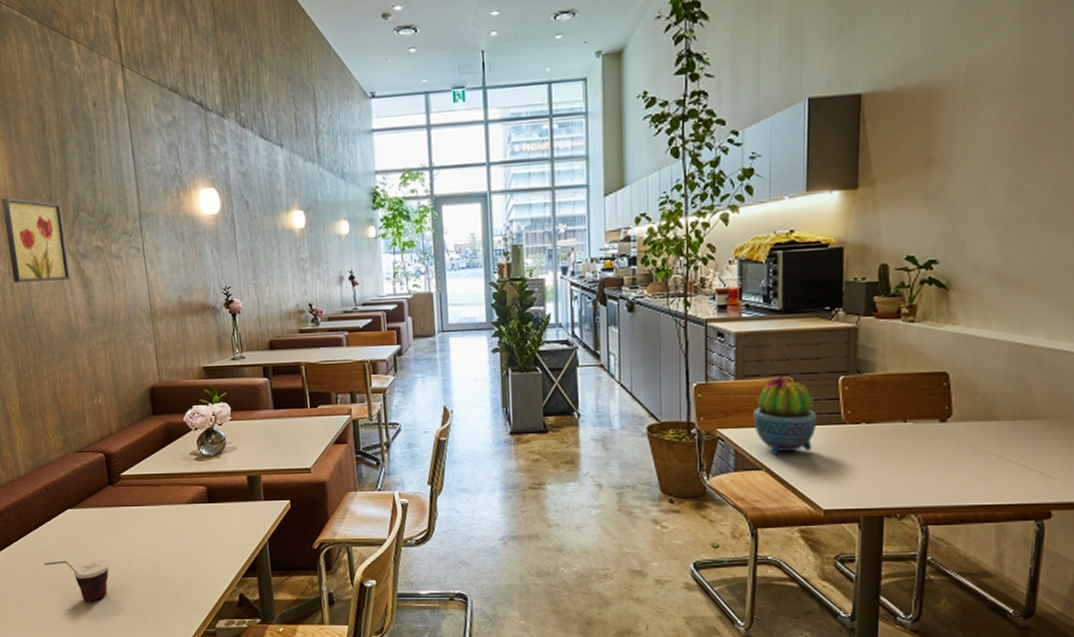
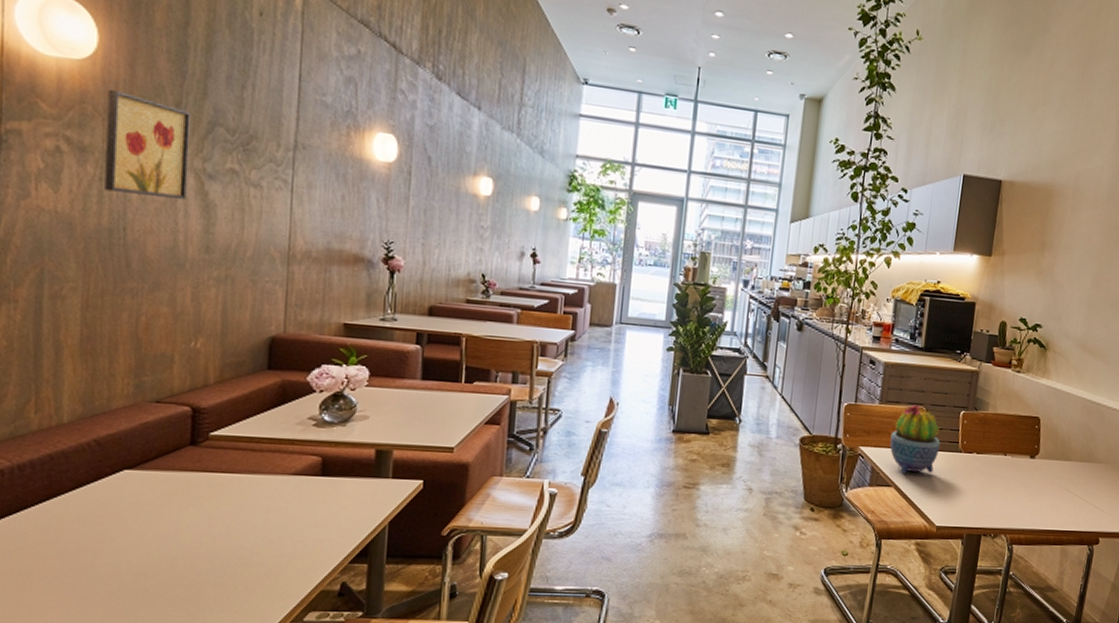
cup: present [44,560,110,602] -> none [74,532,171,586]

